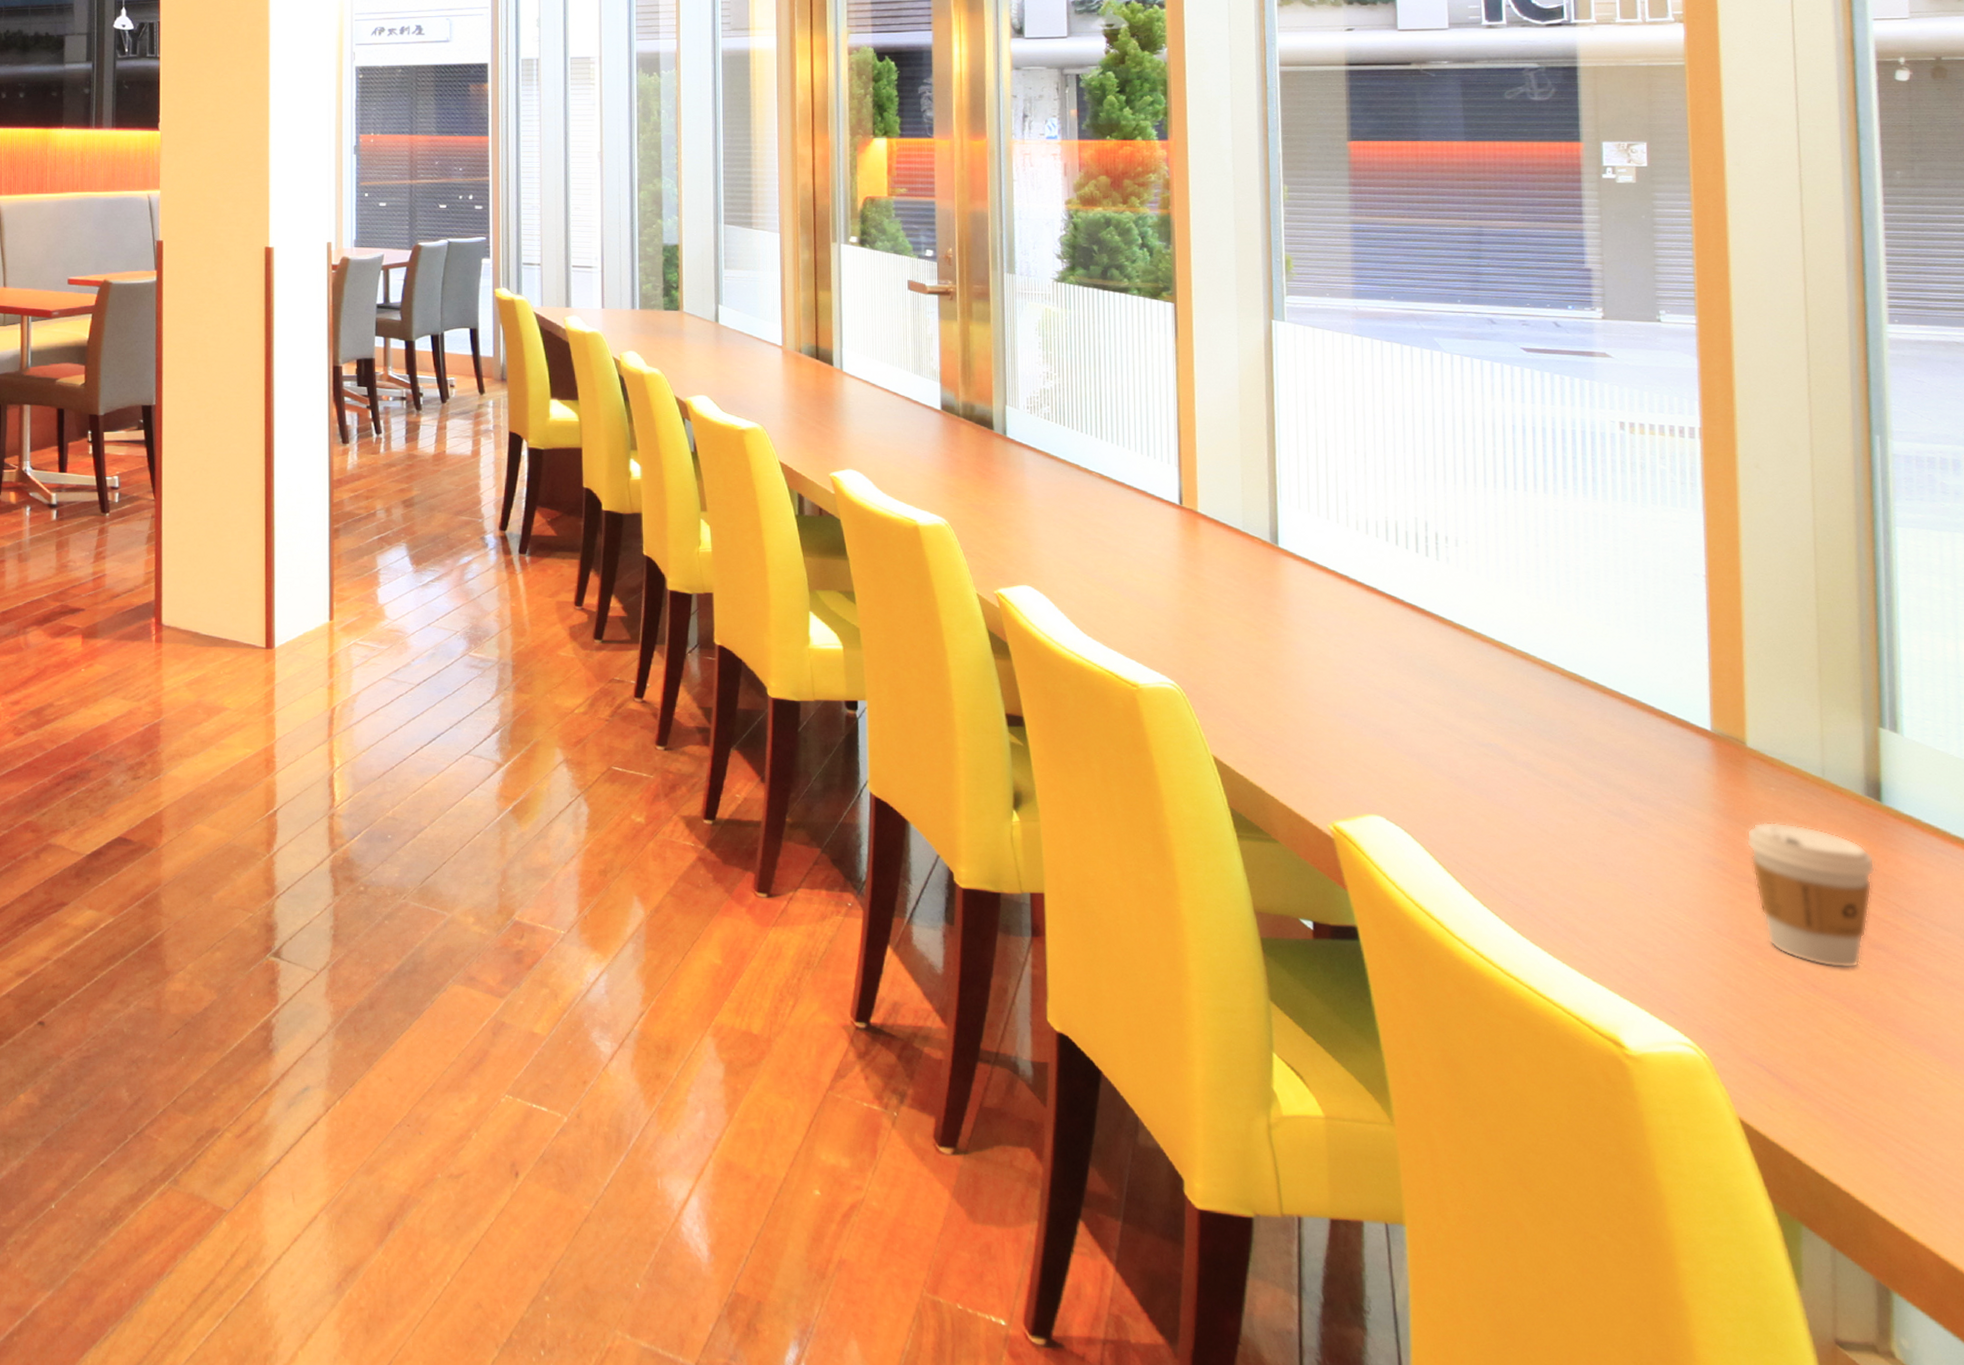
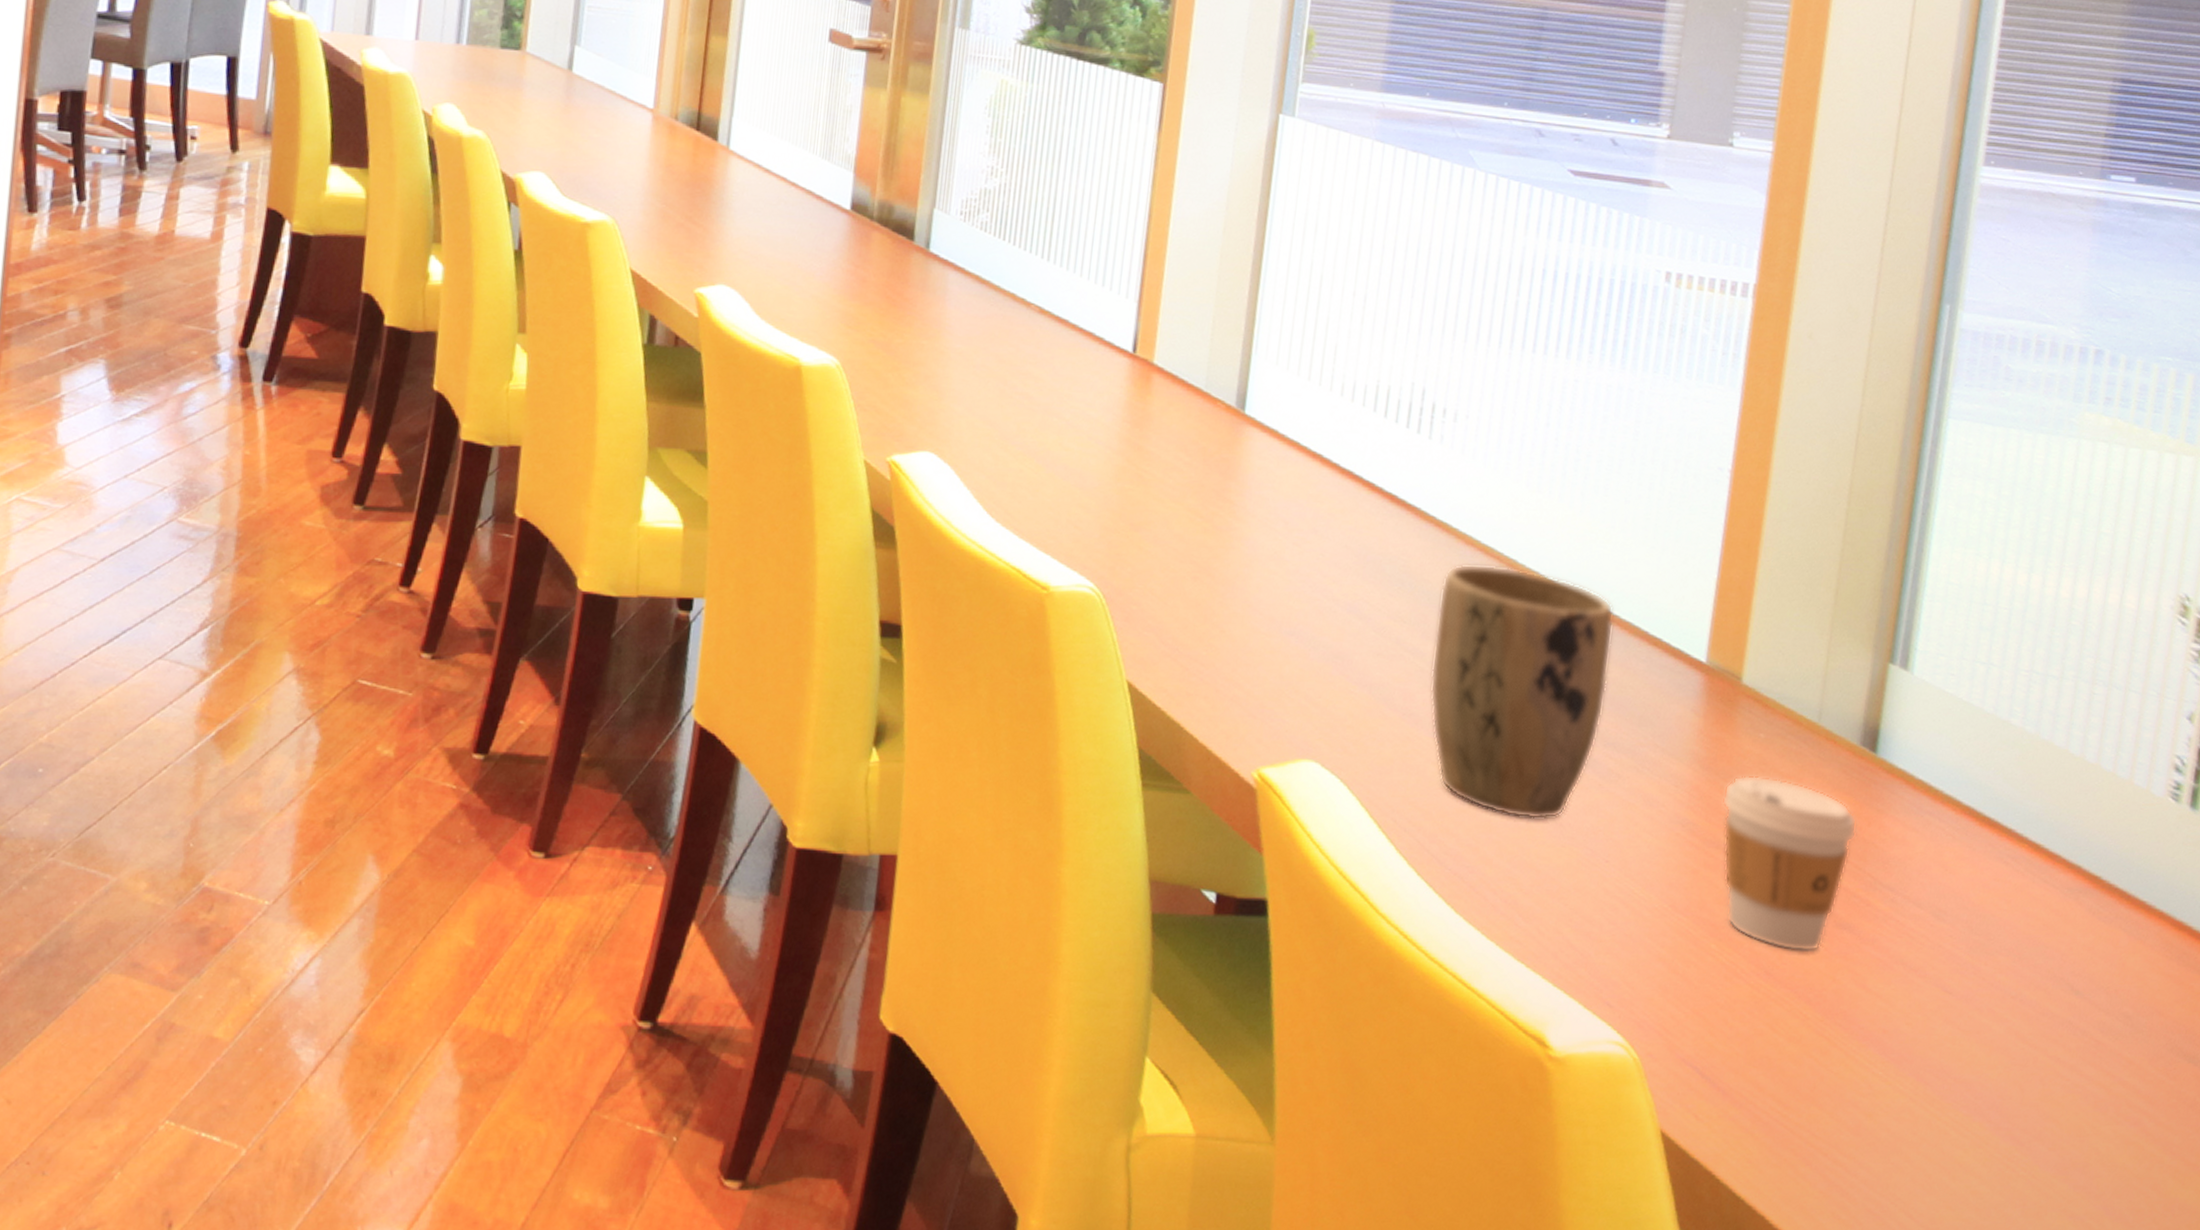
plant pot: none [1466,657,1626,861] -> present [1430,564,1614,820]

